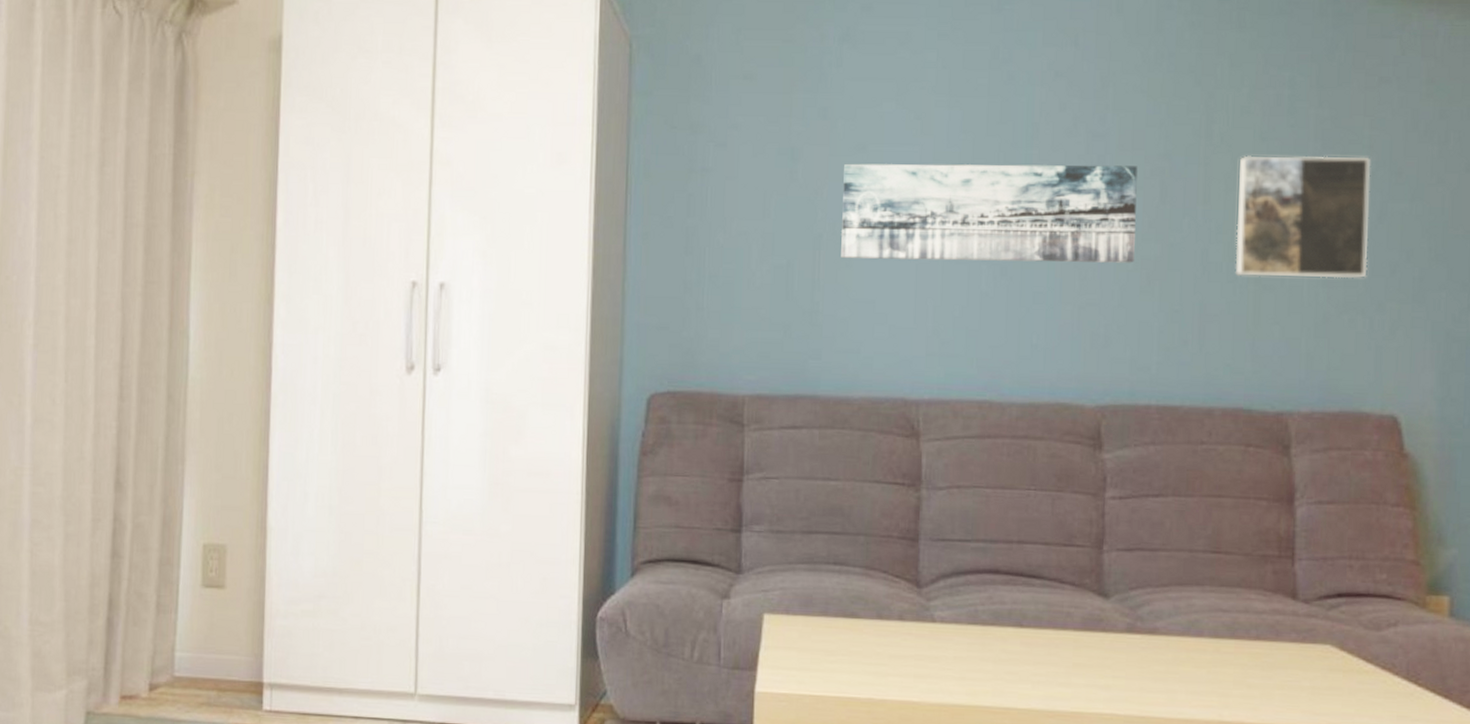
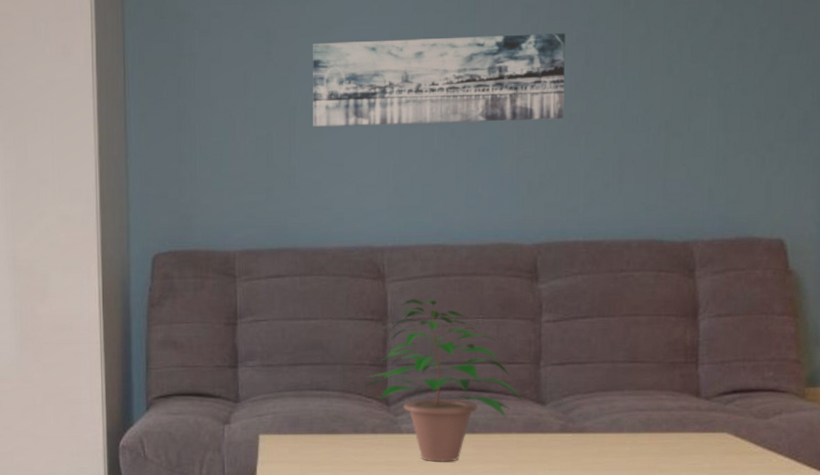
potted plant: none [888,461,1080,660] -> present [361,298,522,462]
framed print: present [1236,155,1370,279] -> none [649,15,764,125]

